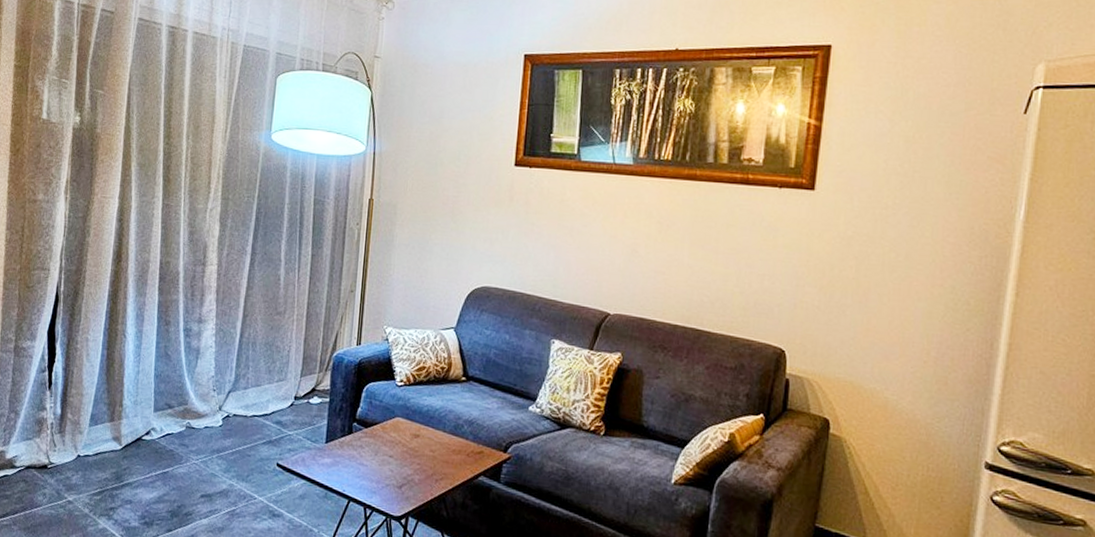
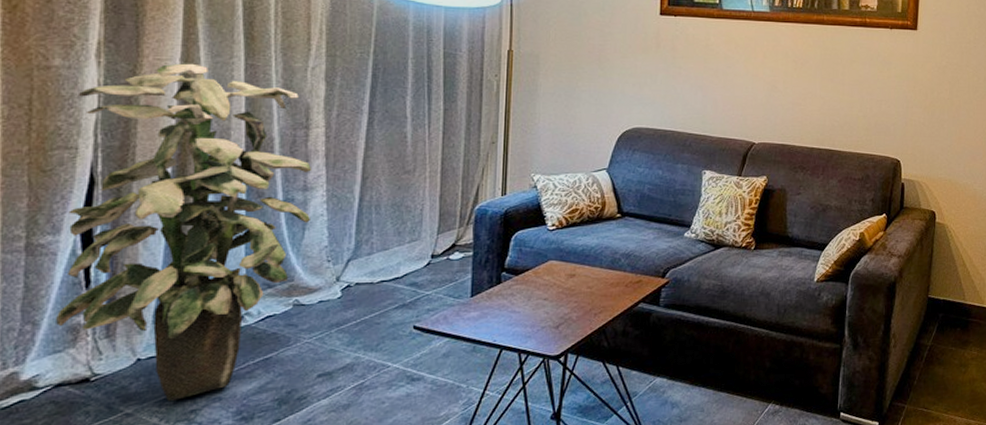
indoor plant: none [29,201,206,497] -> present [56,63,312,401]

